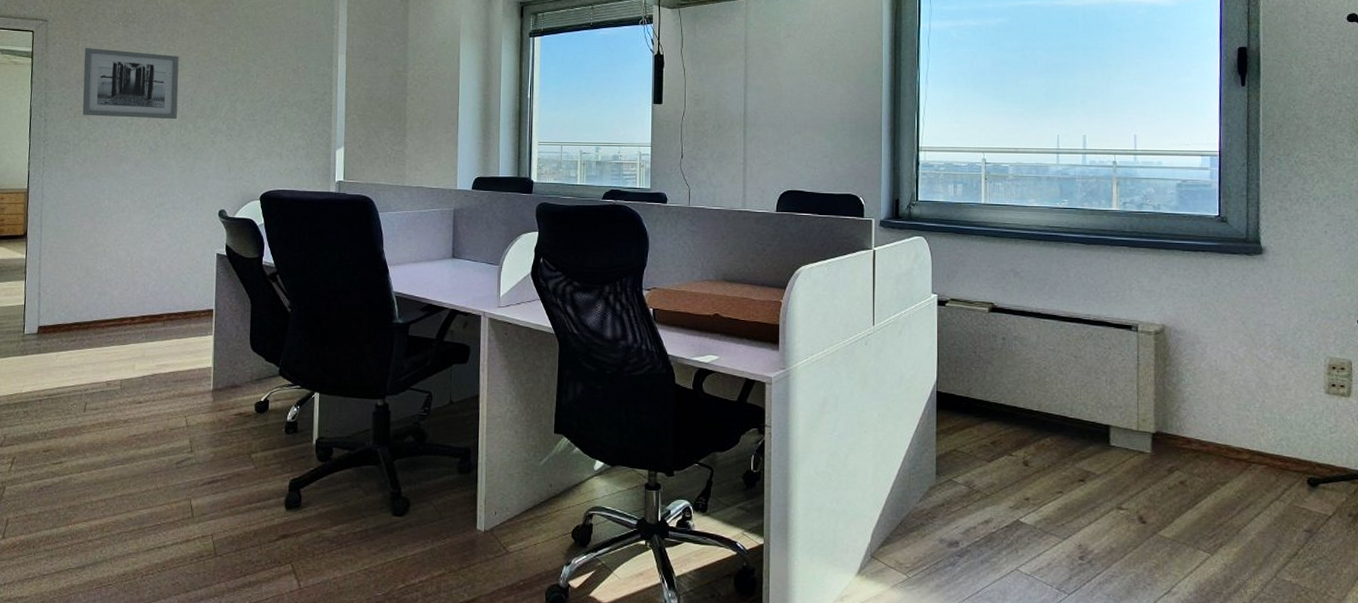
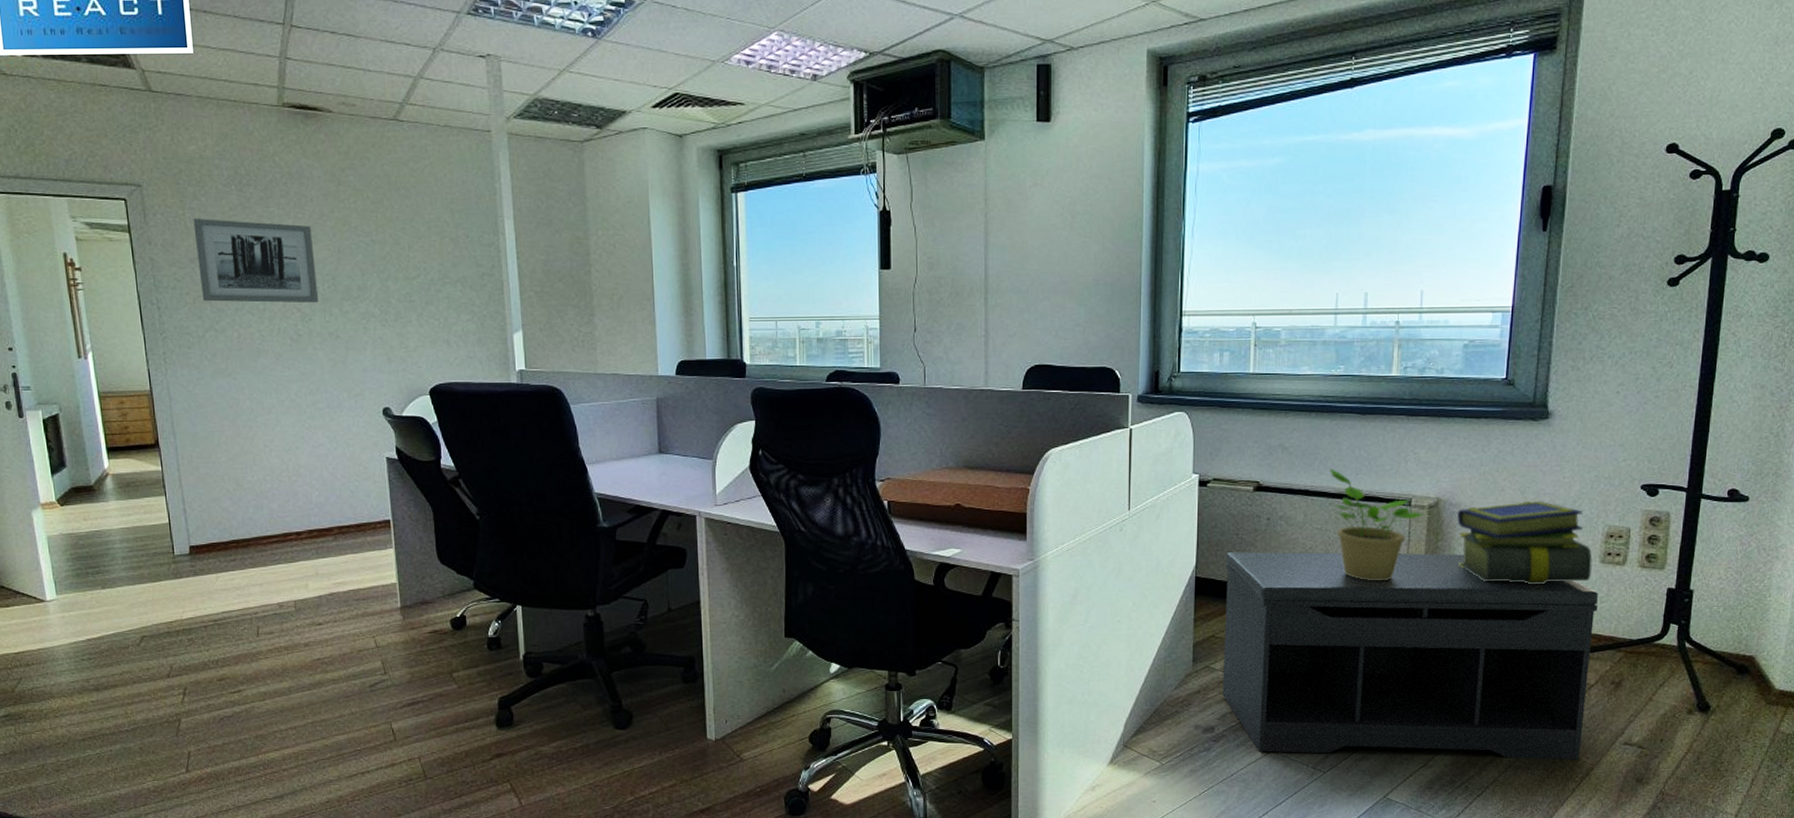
bench: none [965,369,1328,594] -> present [1222,552,1598,760]
potted plant: none [1059,294,1151,403] -> present [1330,469,1424,581]
stack of books: none [1183,331,1318,412] -> present [1457,501,1593,584]

